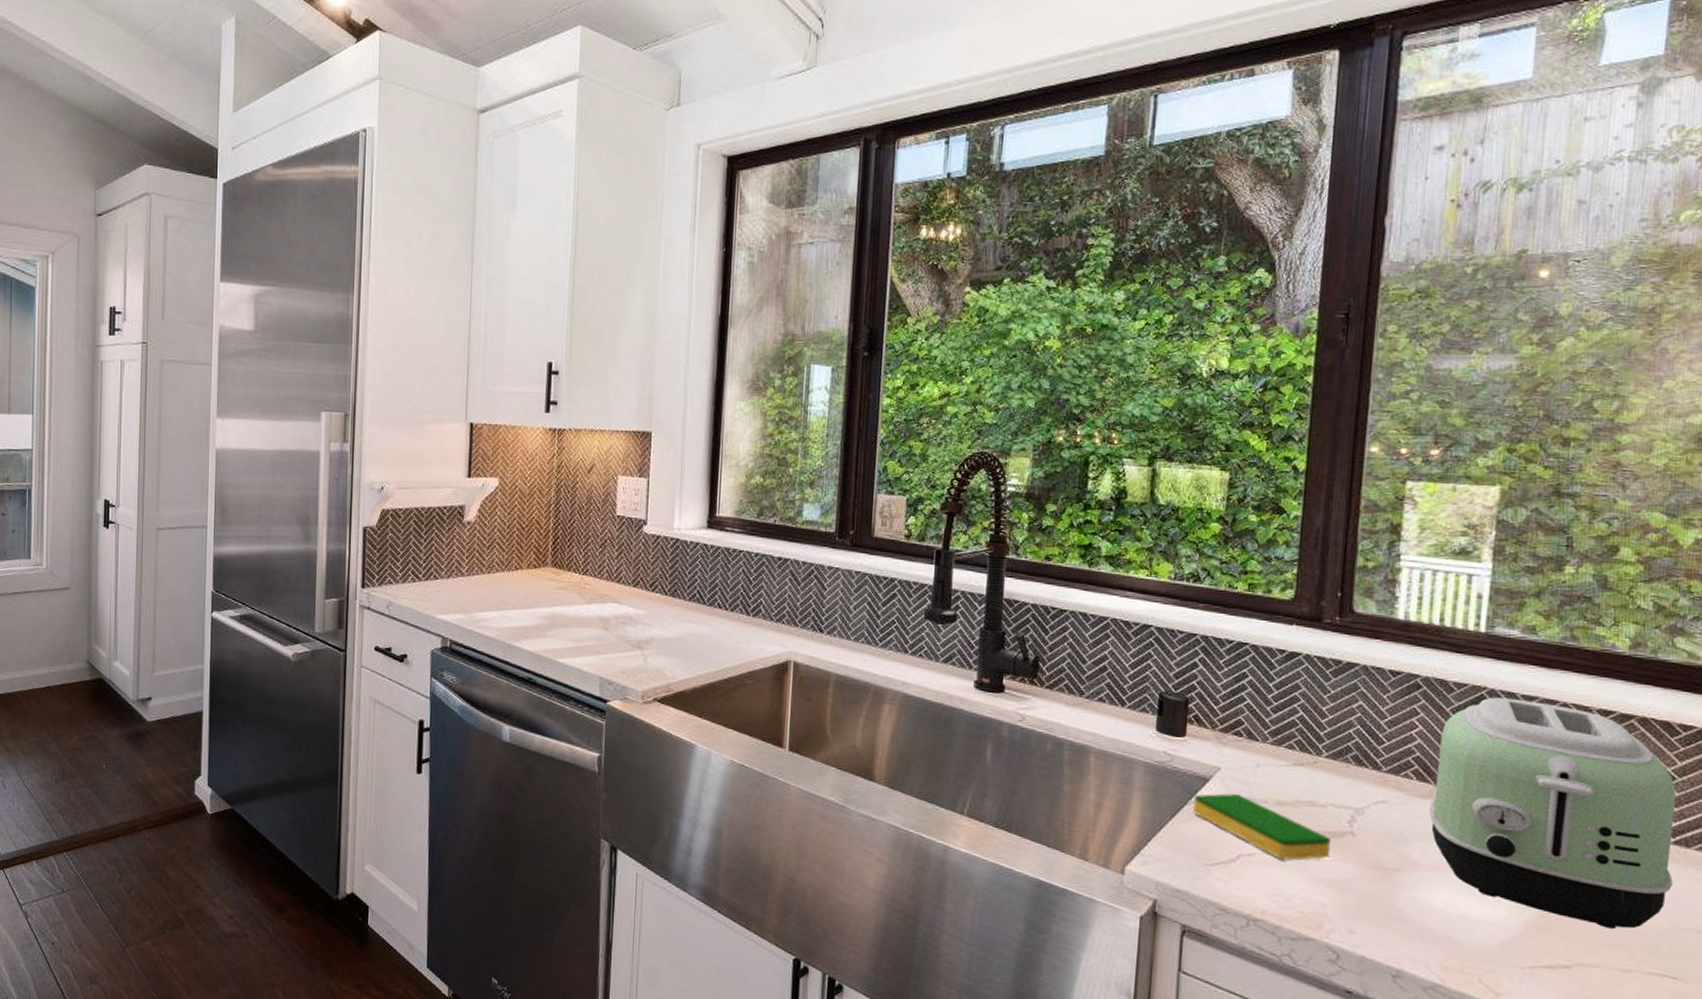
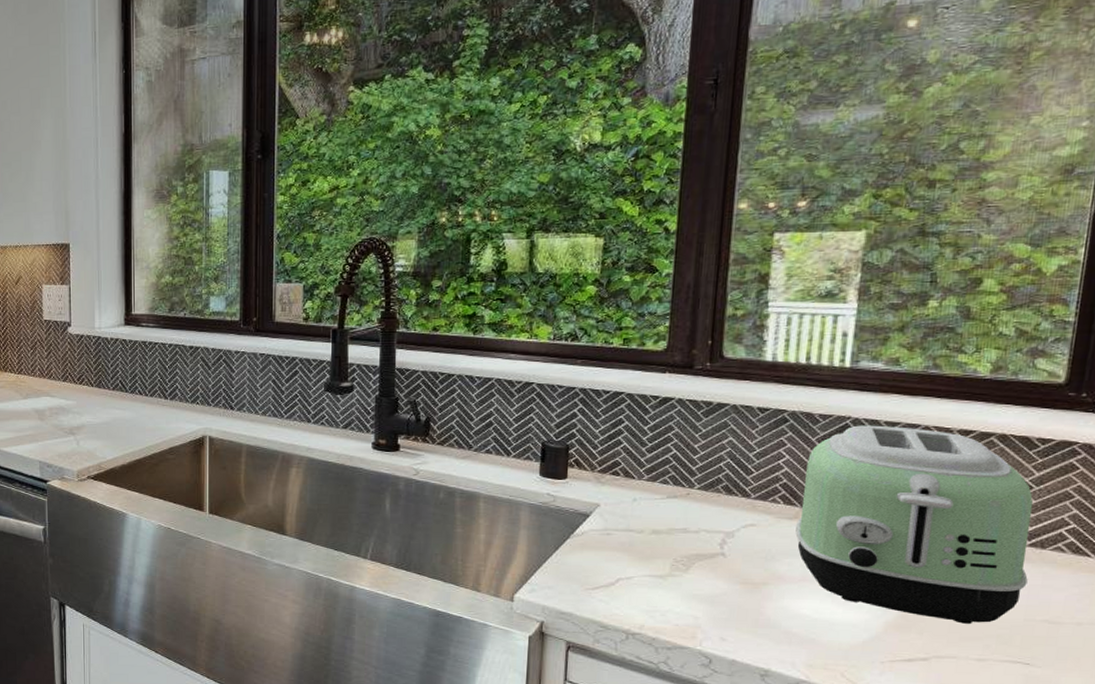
dish sponge: present [1193,793,1330,860] -> none [575,526,703,581]

